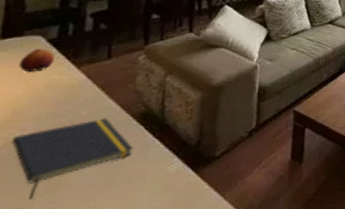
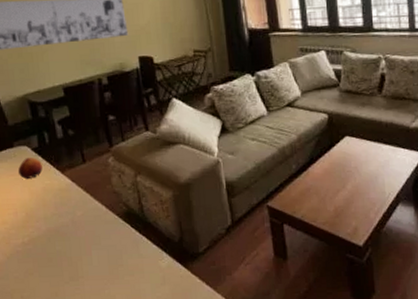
notepad: present [10,118,134,199] -> none [32,217,127,286]

